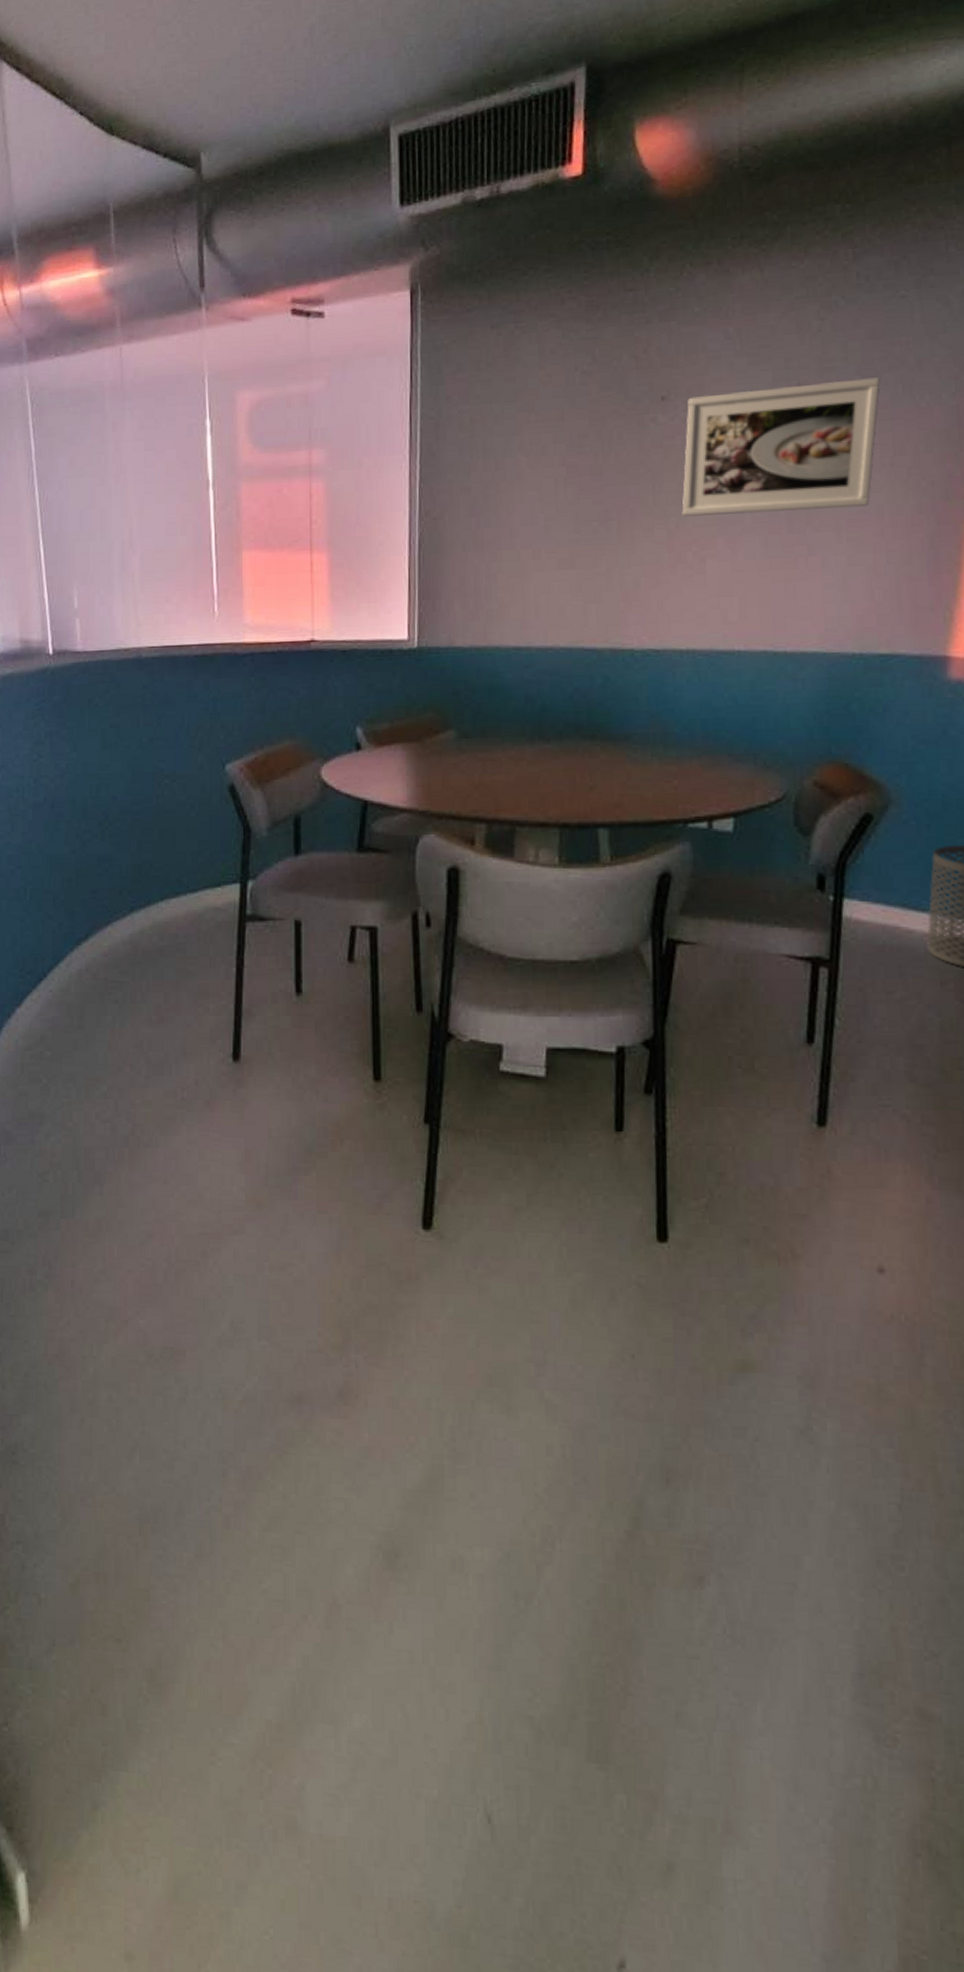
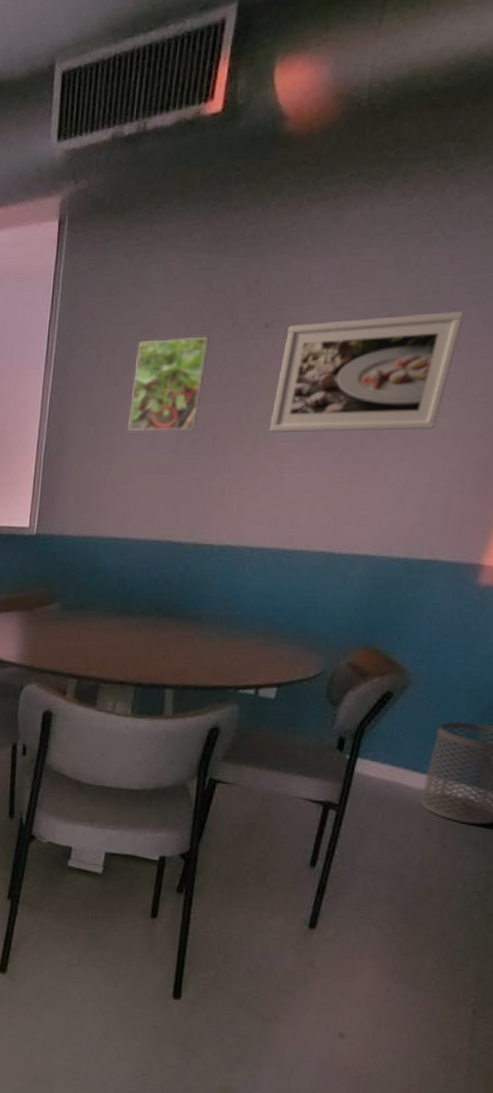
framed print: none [515,412,600,522] -> present [127,336,209,432]

